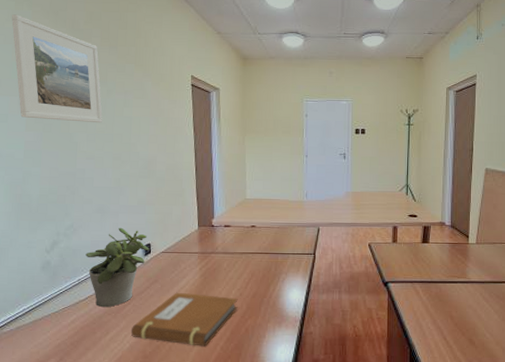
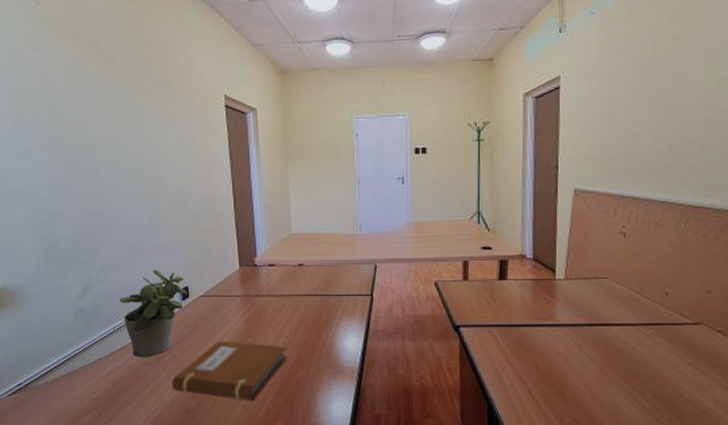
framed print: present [12,14,102,123] -> none [30,38,130,154]

